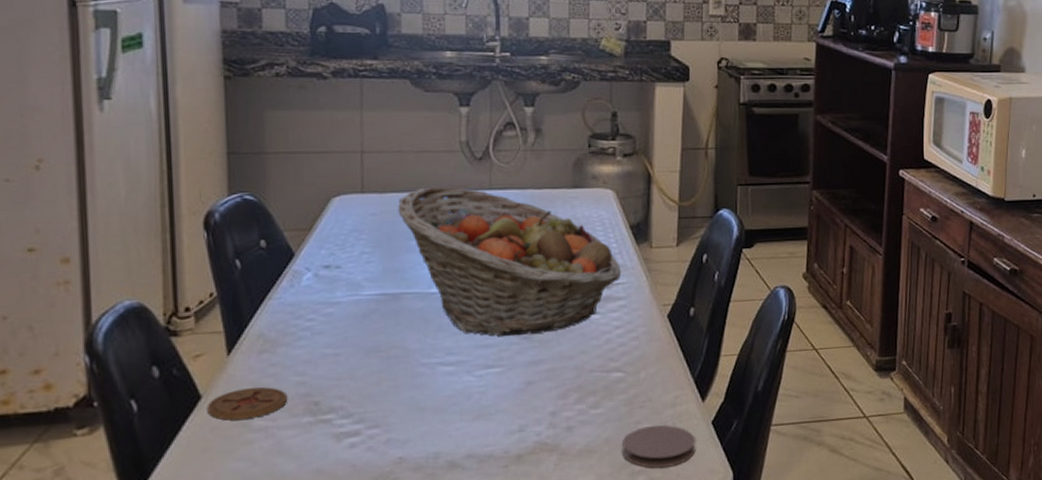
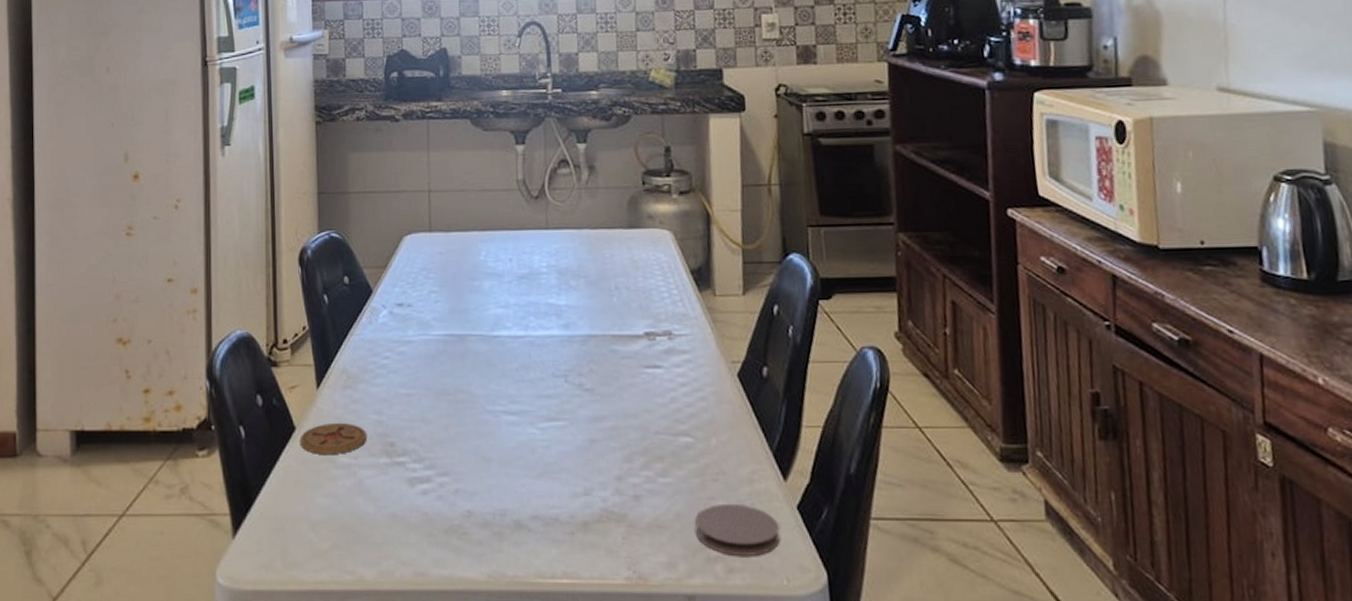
fruit basket: present [398,186,622,337] -> none [462,225,684,388]

